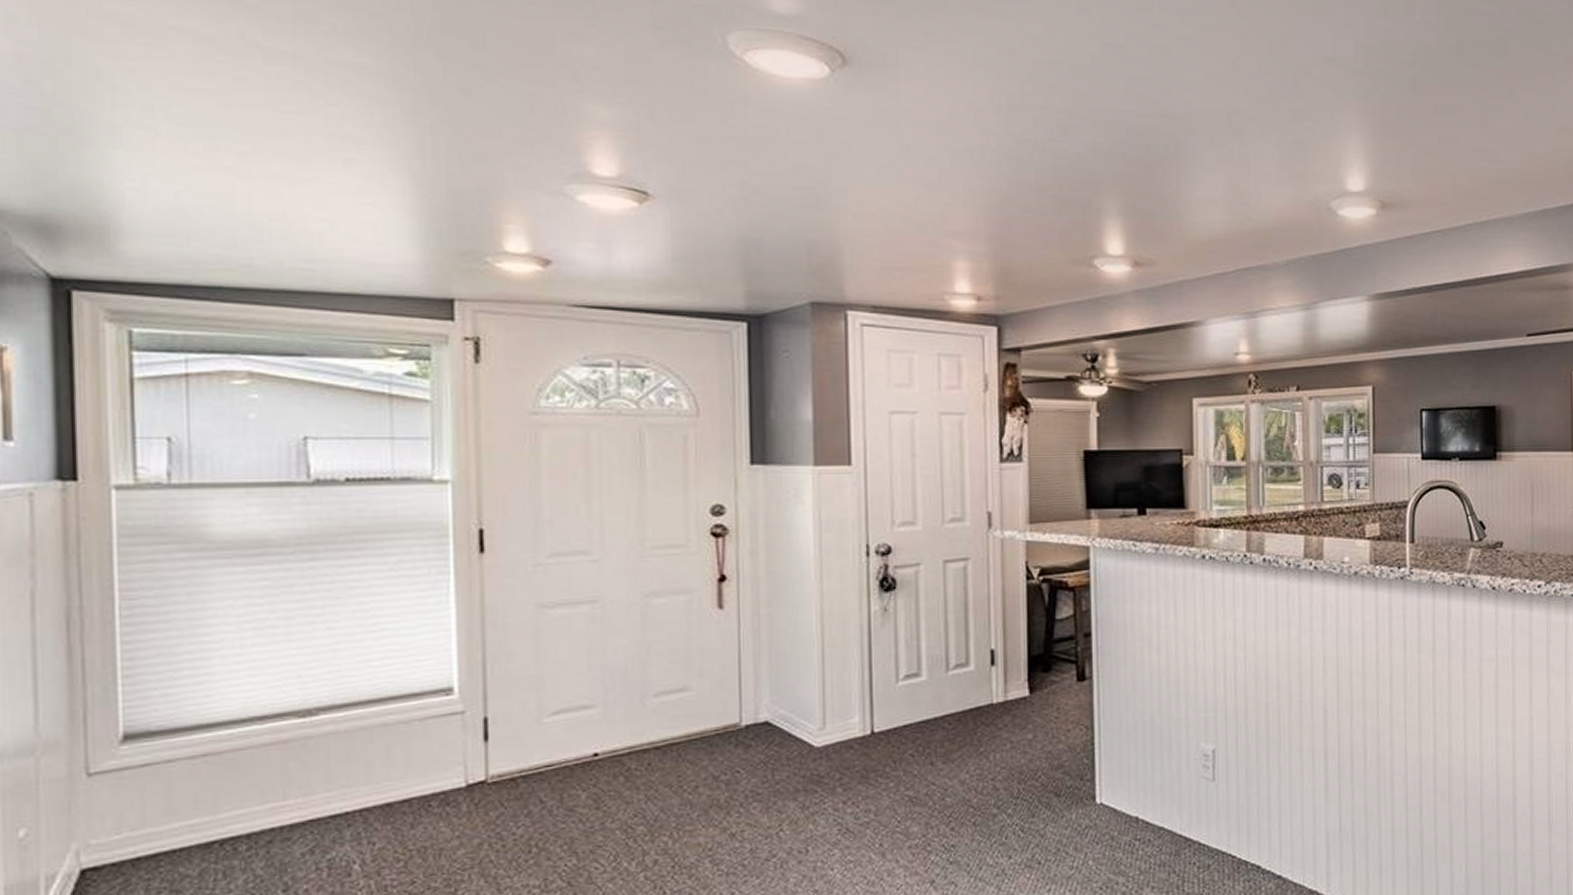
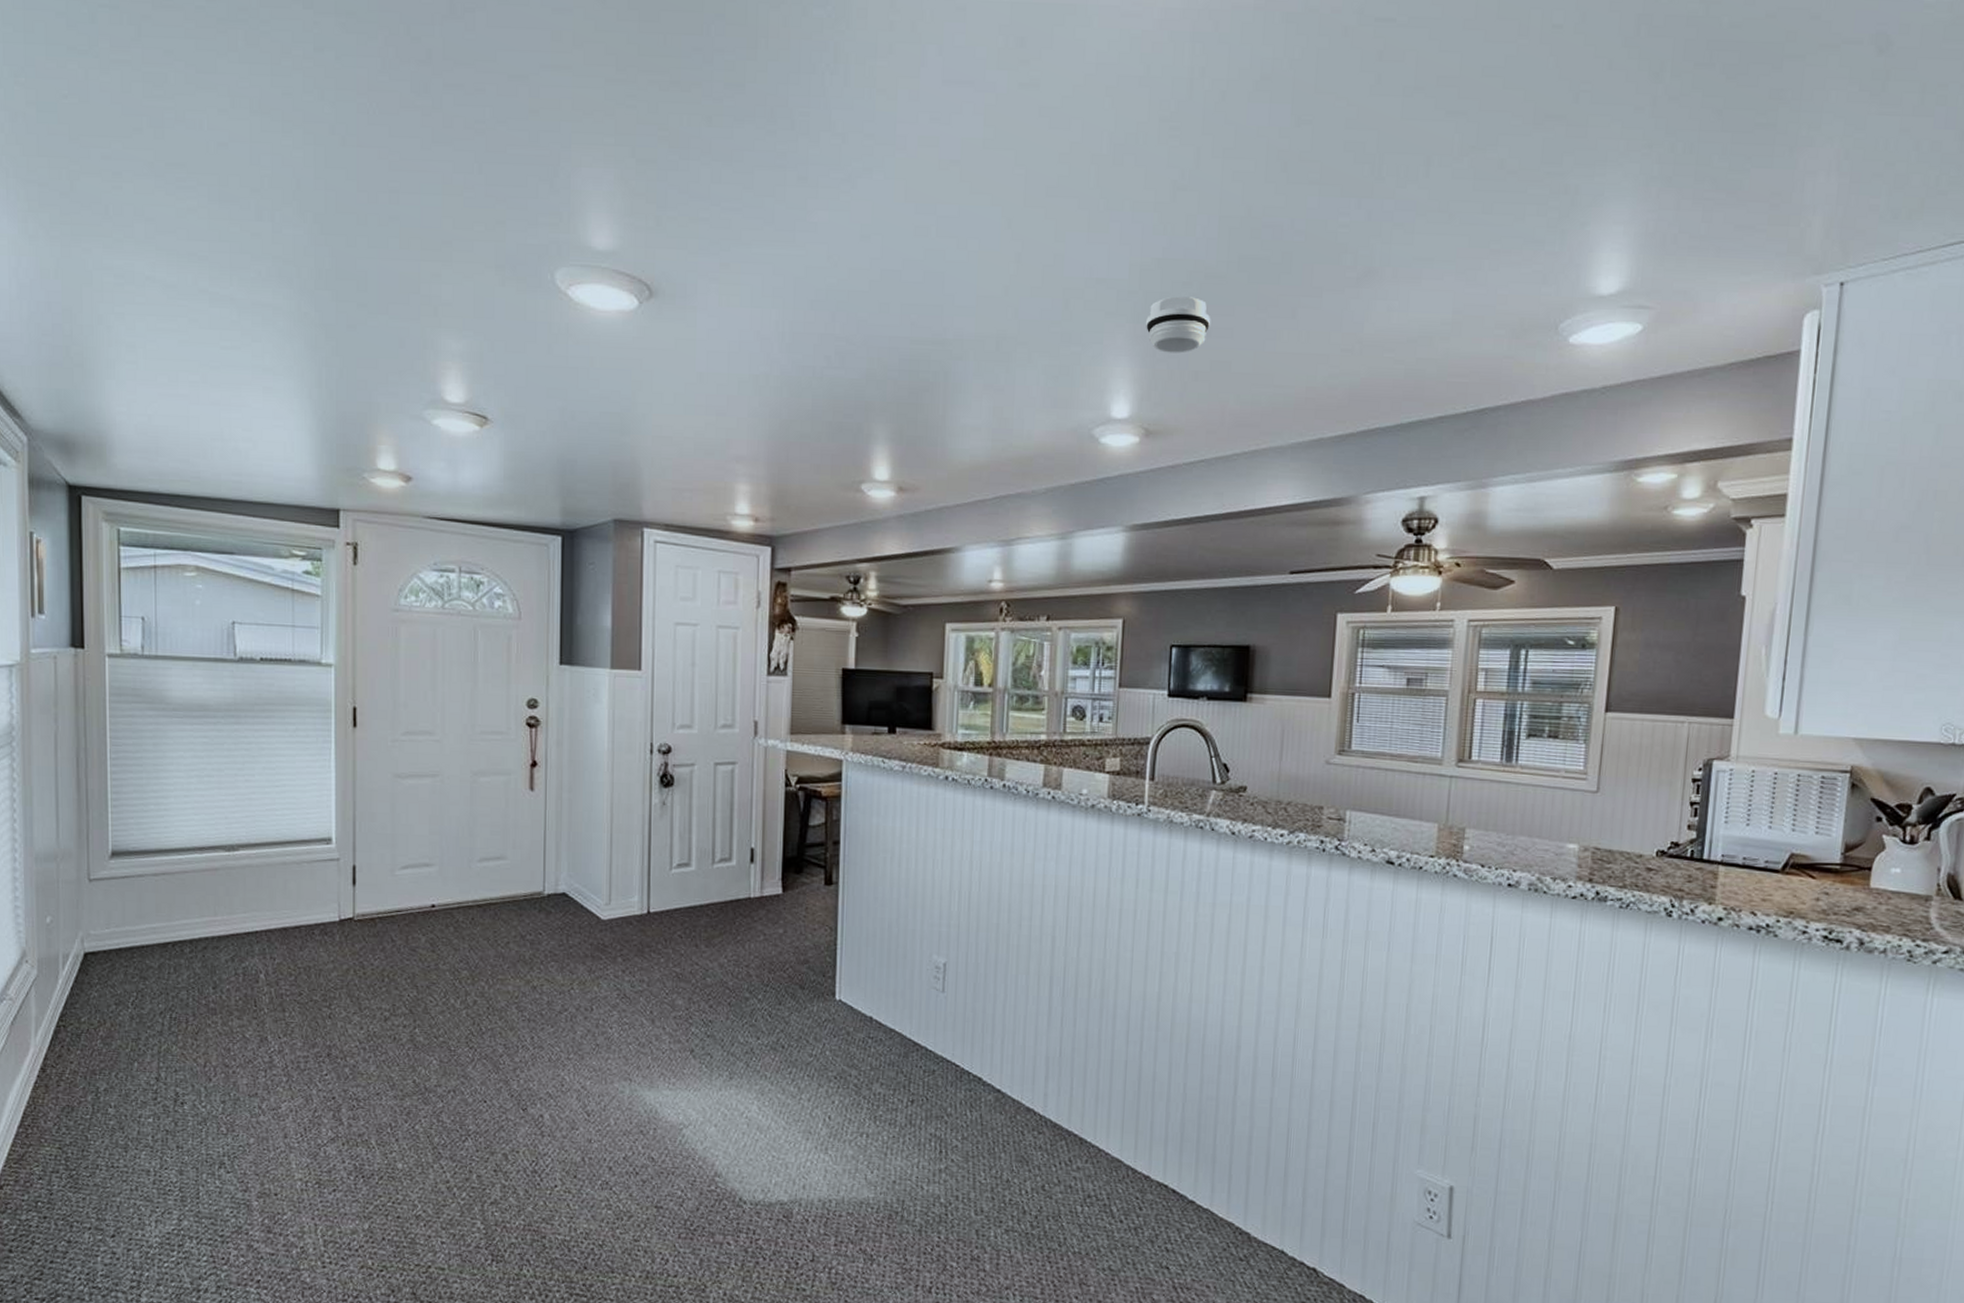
smoke detector: none [1374,76,1436,130] -> present [1146,296,1211,353]

